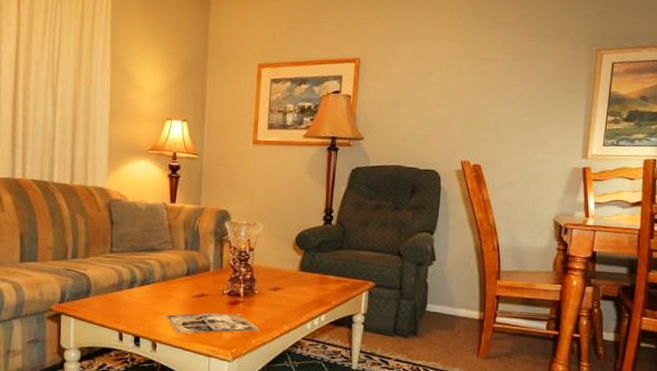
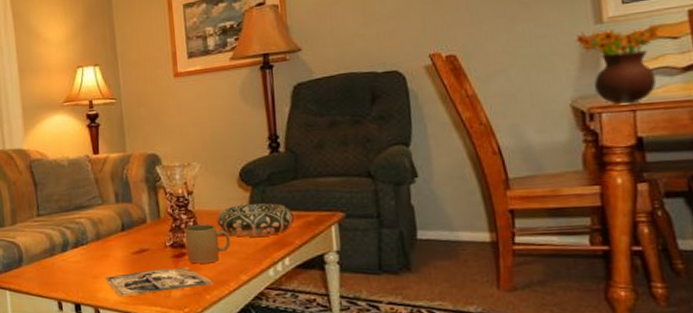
mug: none [240,277,280,313] -> present [184,224,231,264]
decorative bowl: none [271,265,335,295] -> present [217,203,294,237]
flower arrangement: none [565,162,622,225] -> present [574,24,659,104]

